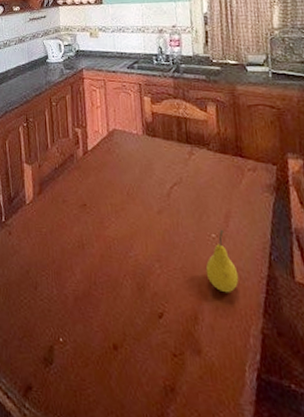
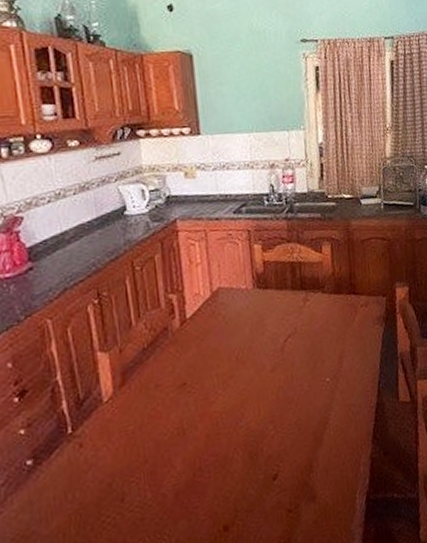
fruit: present [205,229,239,293] -> none [320,371,352,433]

